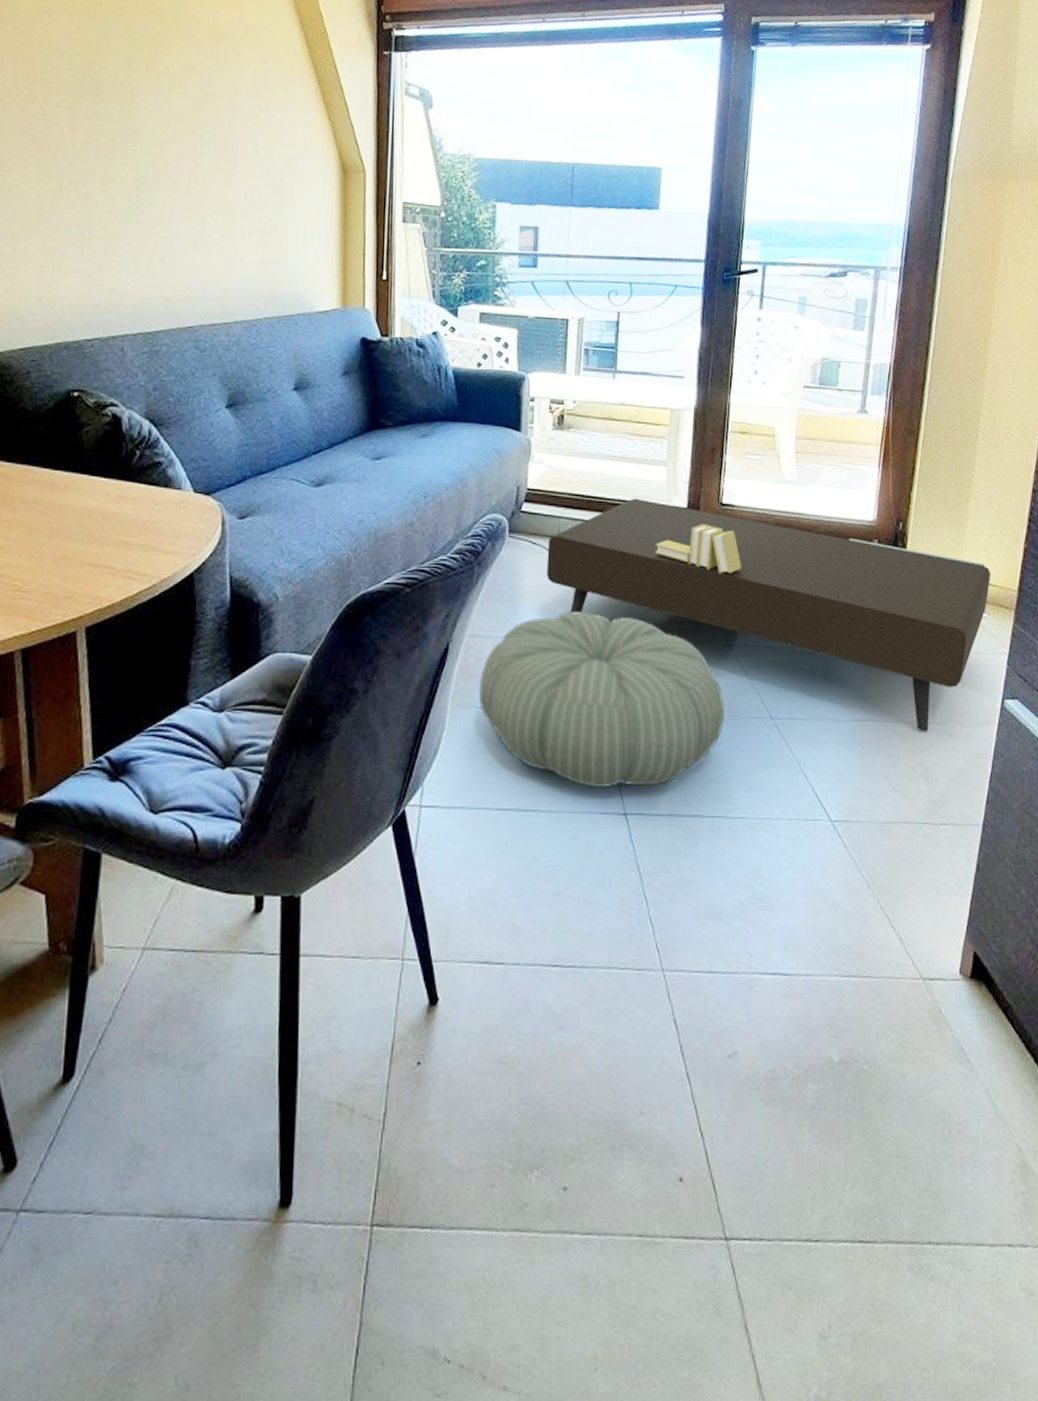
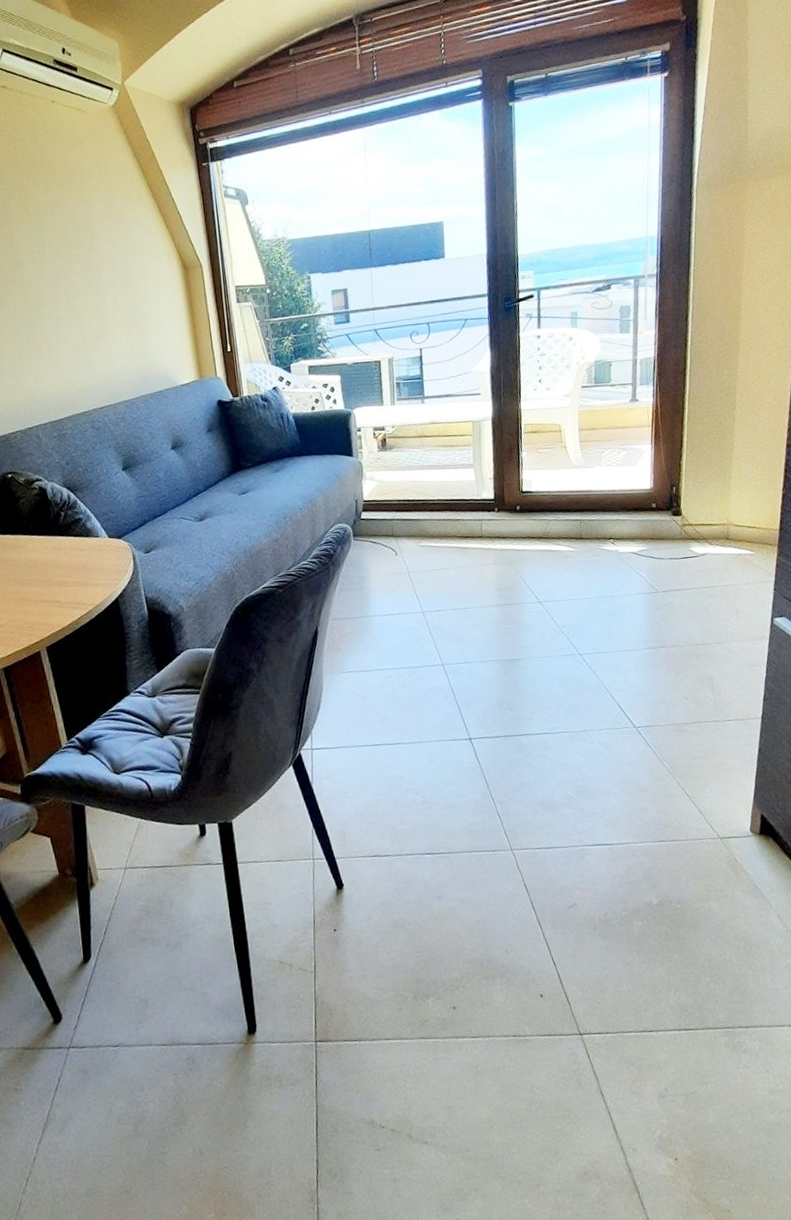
pouf: present [479,612,725,788] -> none [344,590,542,722]
coffee table: present [547,498,991,733] -> none [385,496,756,652]
books: present [655,524,742,574] -> none [471,509,544,548]

